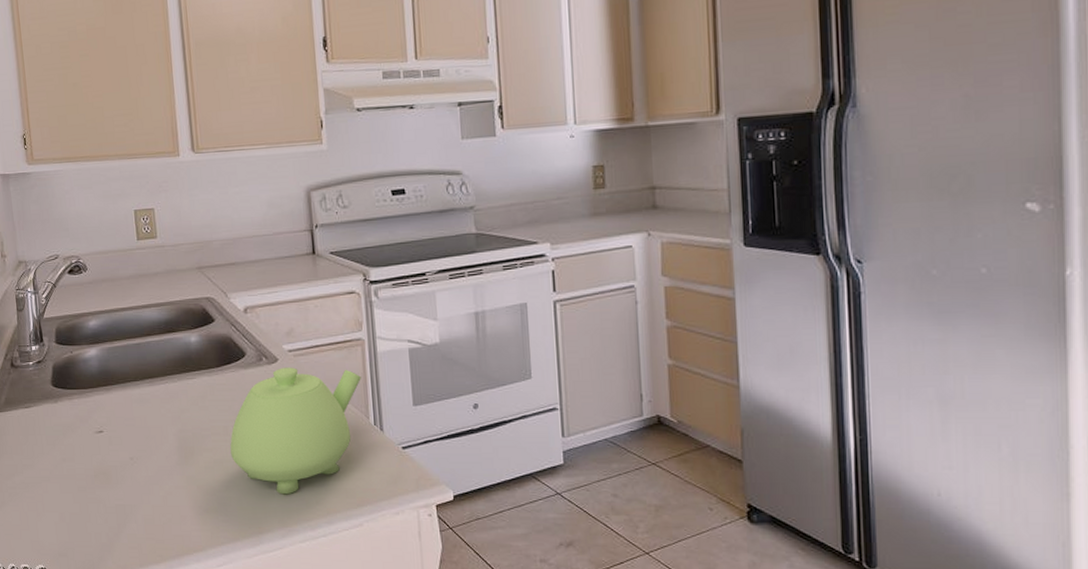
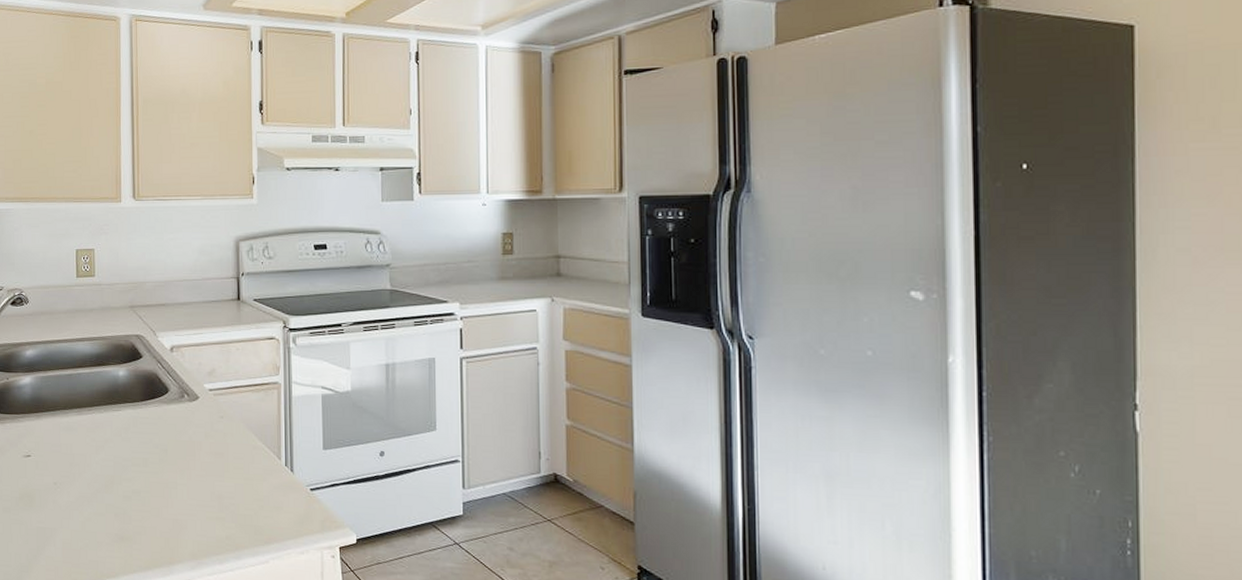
teapot: present [230,367,361,495] -> none [148,405,276,528]

